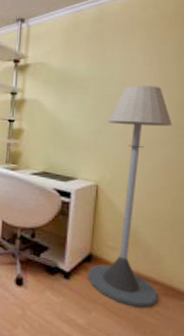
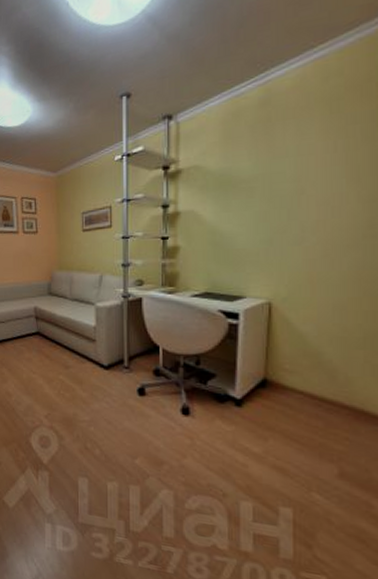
floor lamp: present [87,85,172,308] -> none [261,177,364,435]

